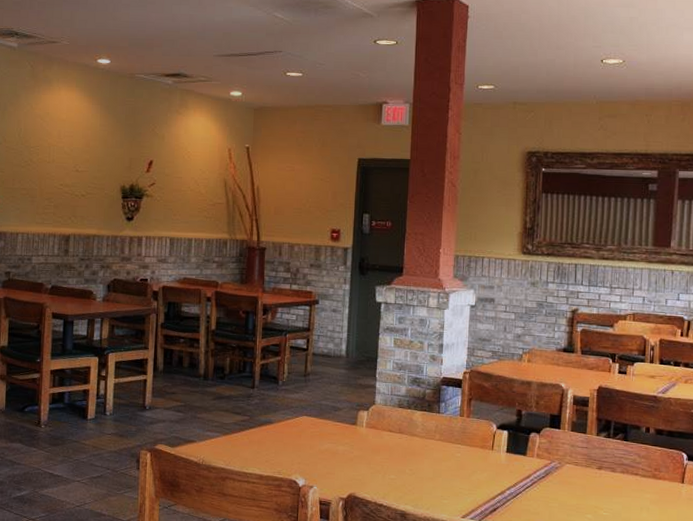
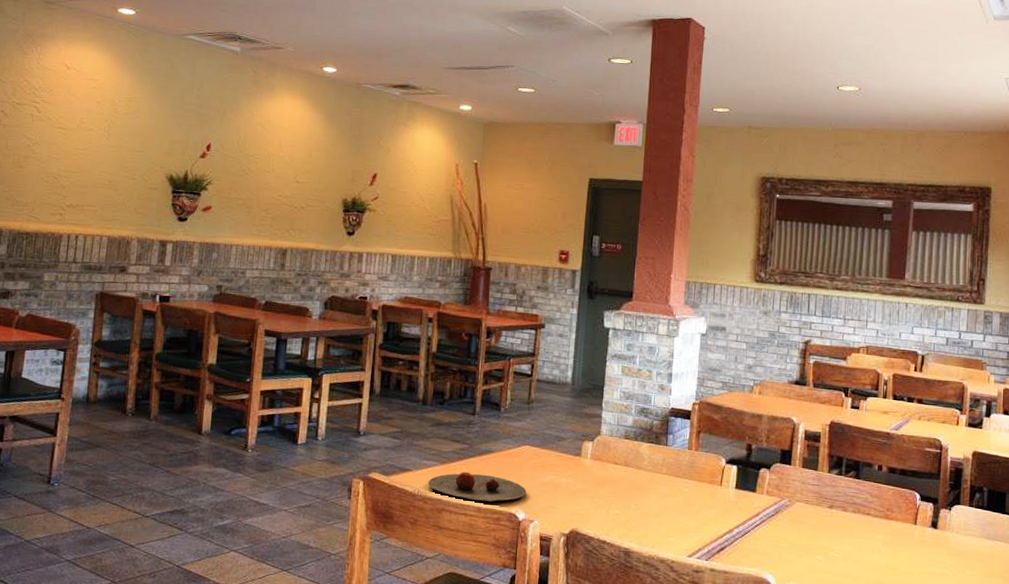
plate: none [211,441,306,469] -> present [428,471,527,502]

